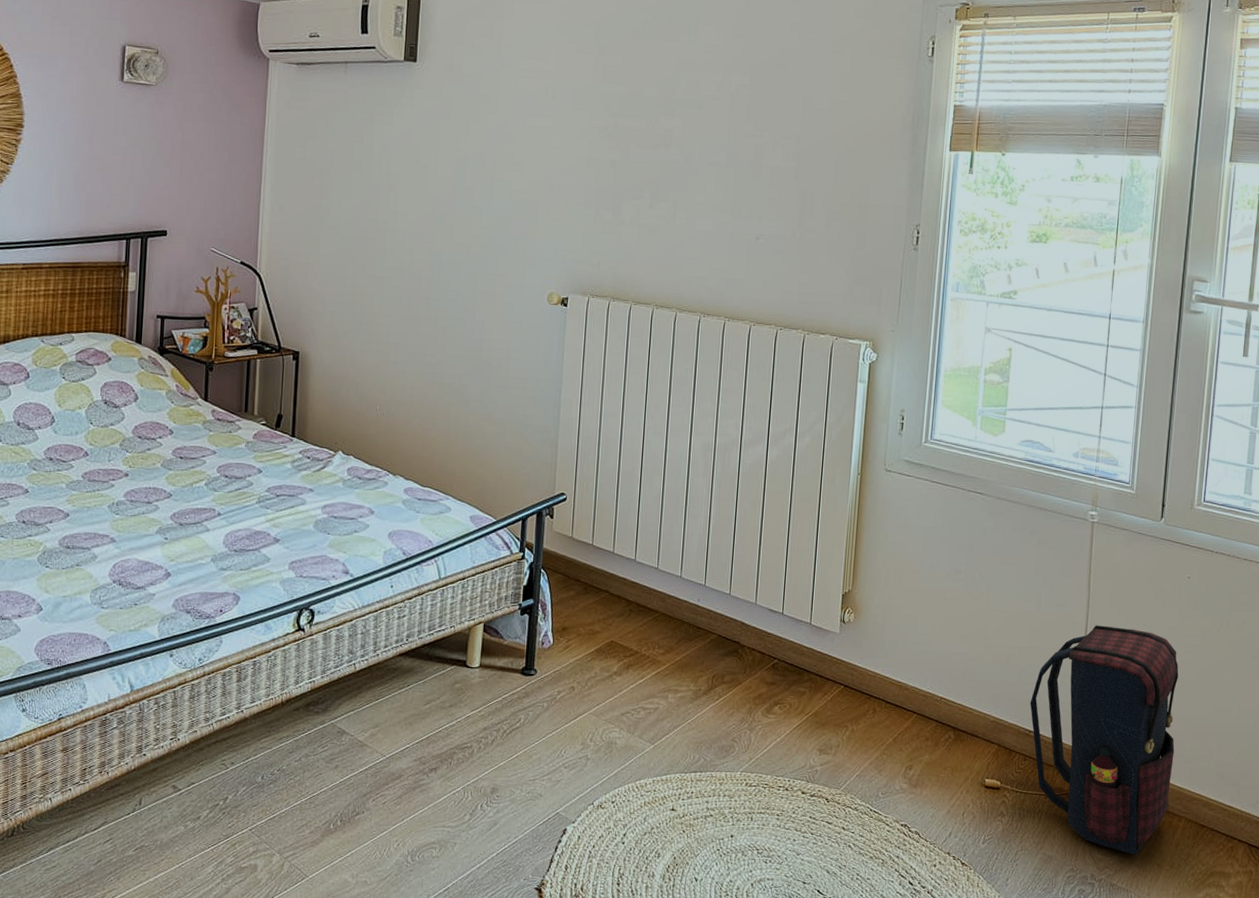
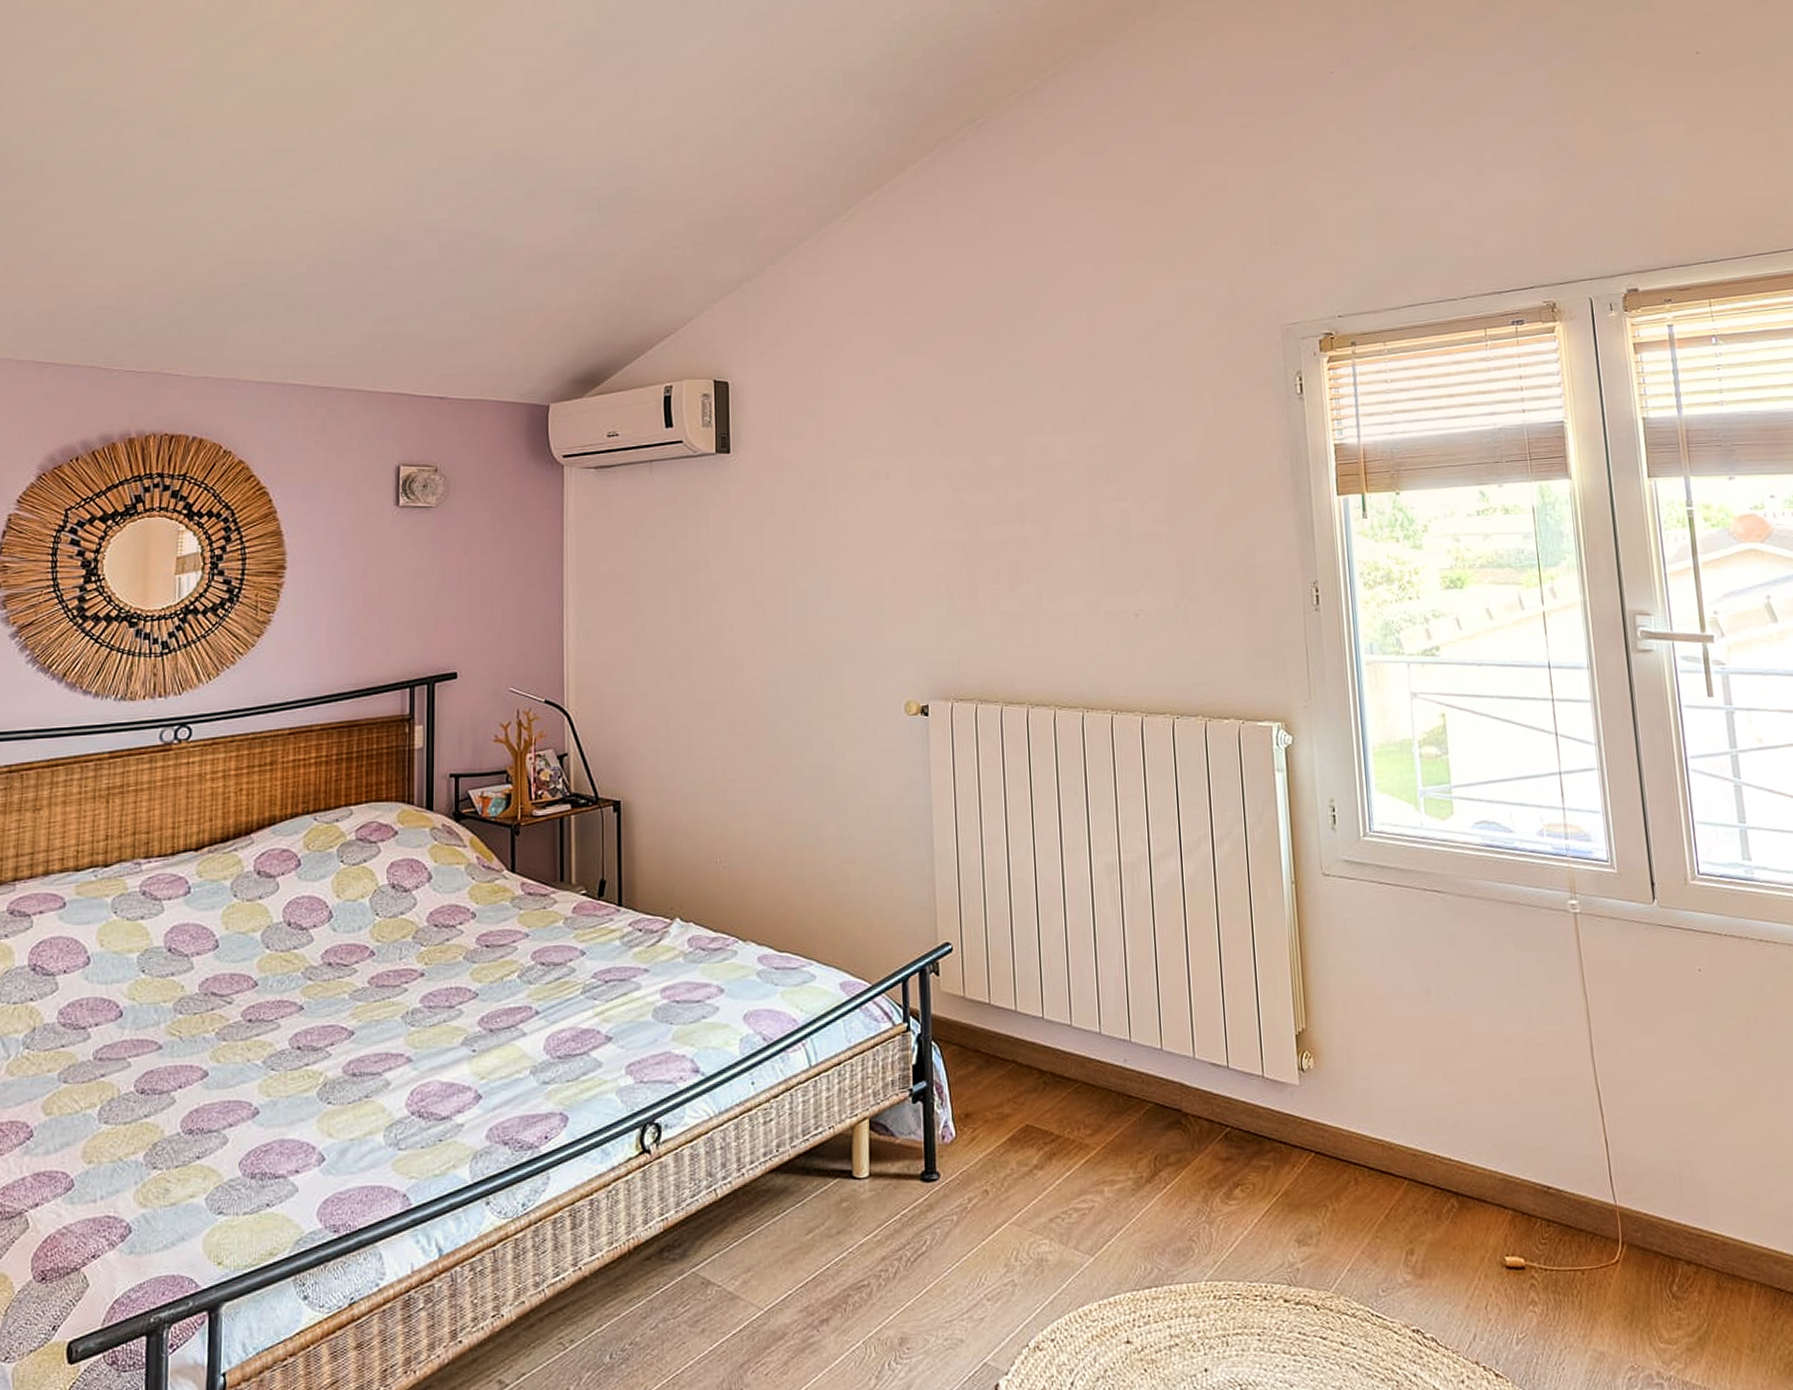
satchel: present [1030,625,1179,856] -> none [1541,1041,1734,1340]

